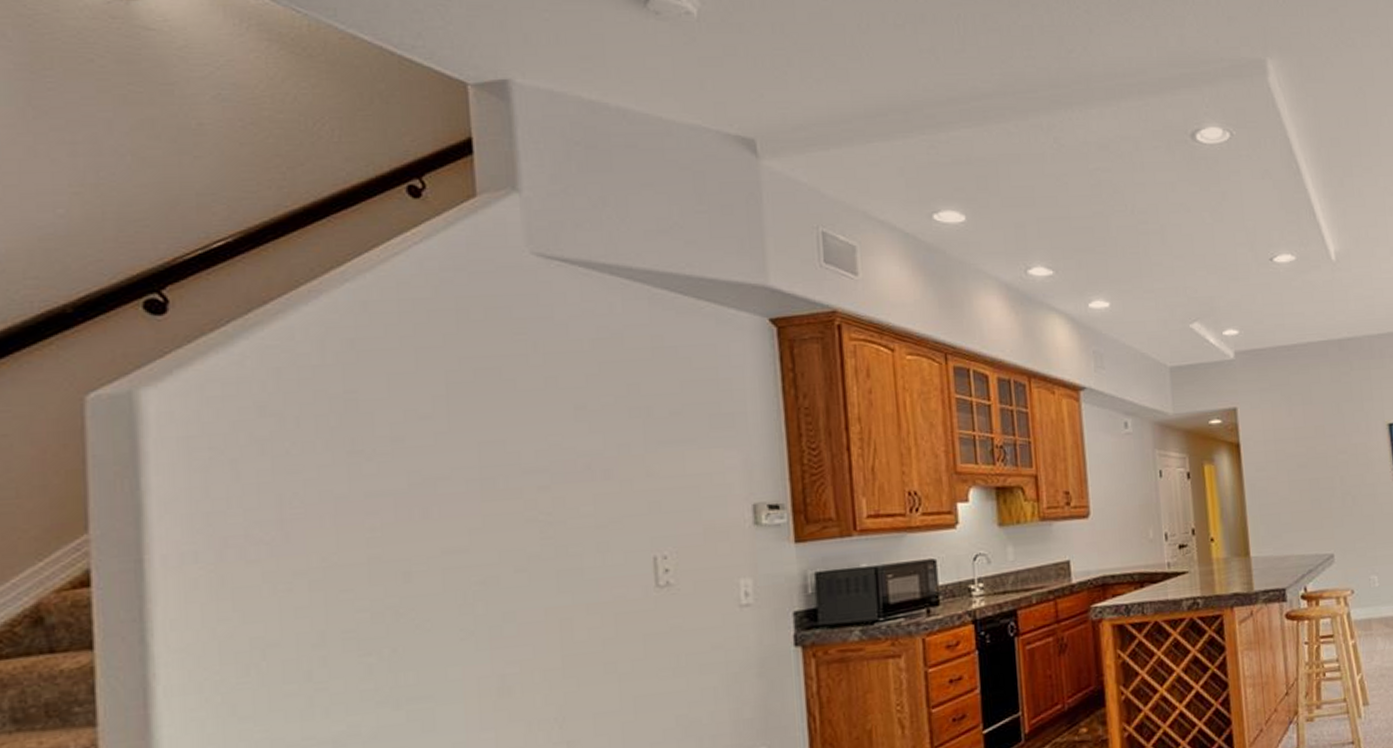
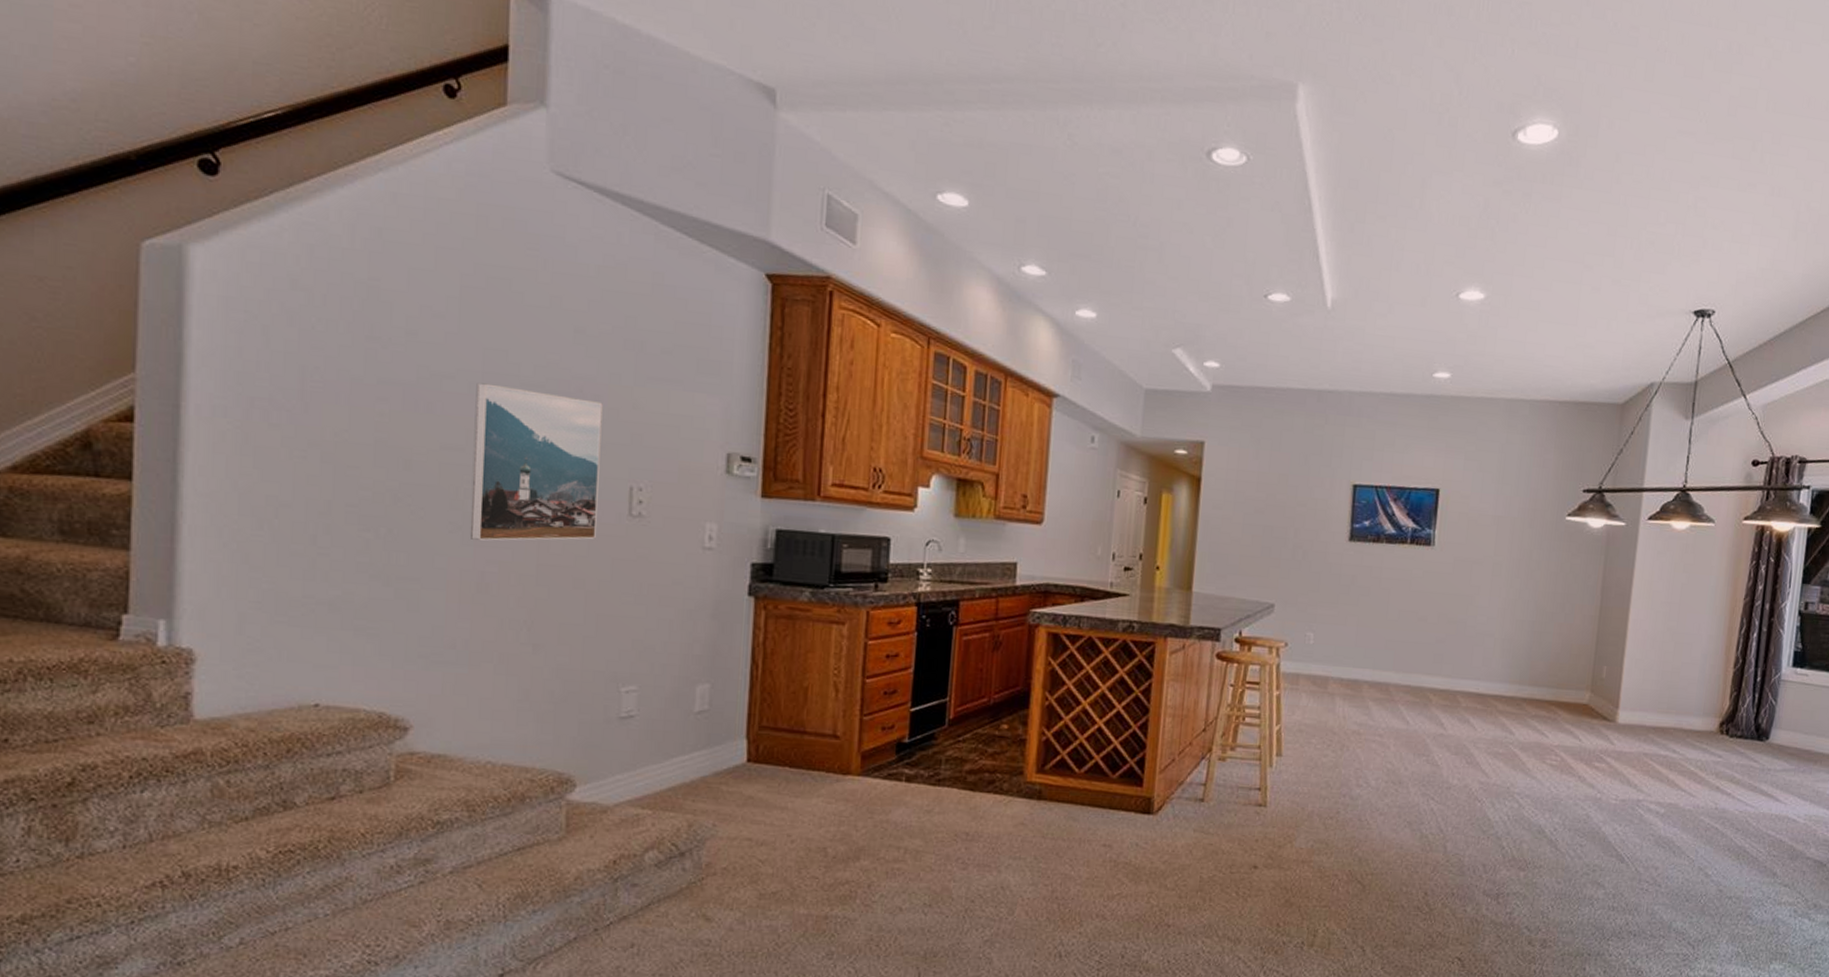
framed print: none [474,475,623,643] -> present [471,382,603,541]

